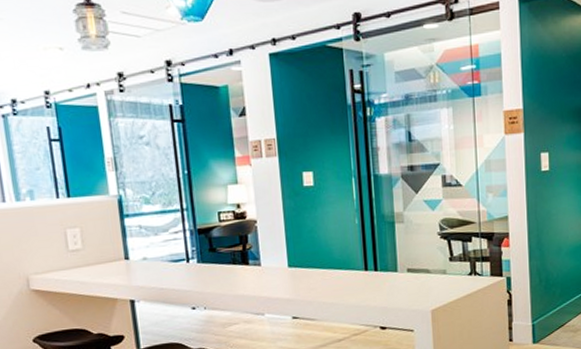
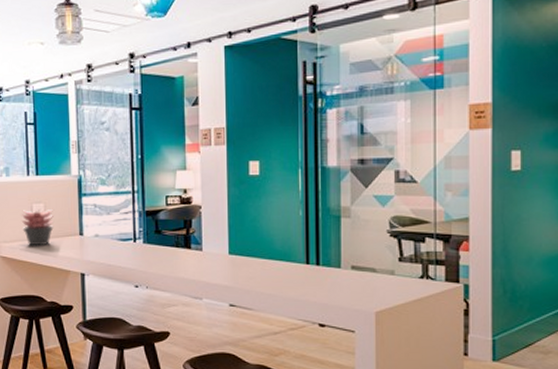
succulent plant: none [53,234,94,276] -> present [21,209,54,246]

